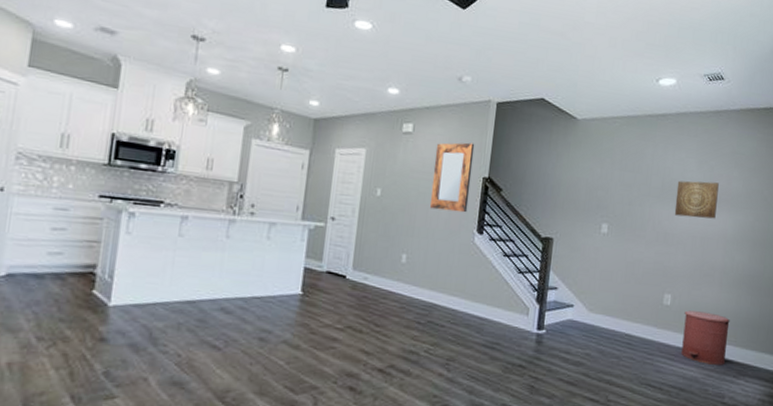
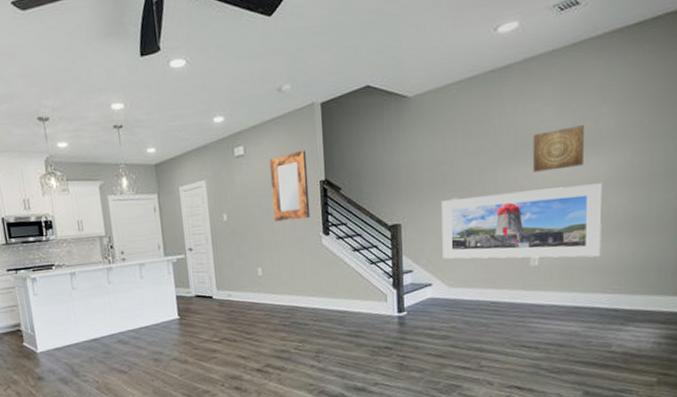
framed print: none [587,224,730,307] -> present [441,183,603,259]
trash can: present [681,310,730,365] -> none [555,265,611,317]

